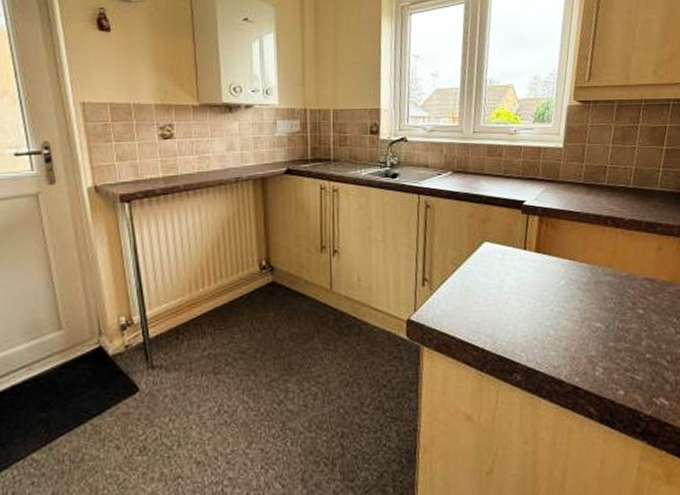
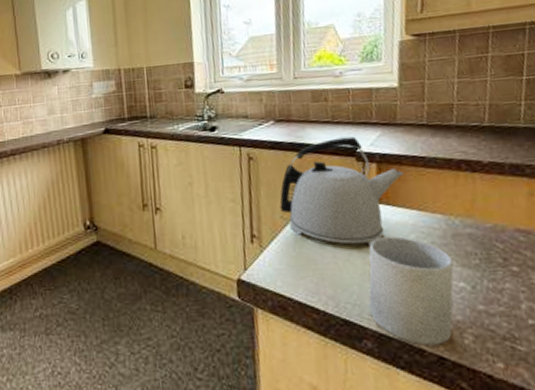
kettle: none [451,190,561,290] -> present [280,136,404,245]
mug: none [521,282,594,377] -> present [368,236,454,346]

